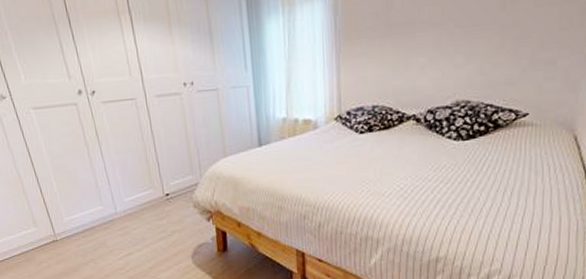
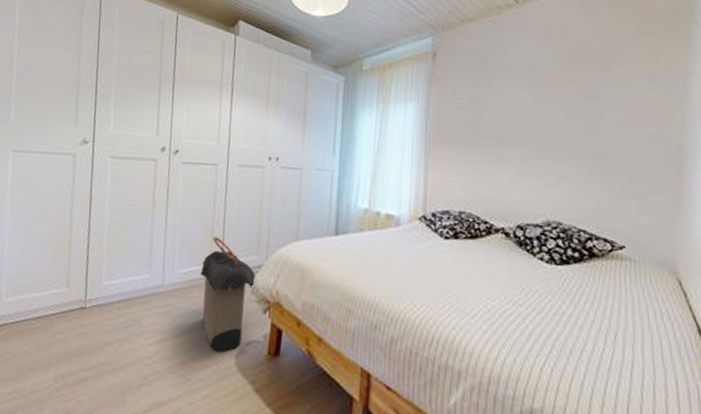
laundry hamper: none [145,164,196,256] -> present [200,235,256,353]

